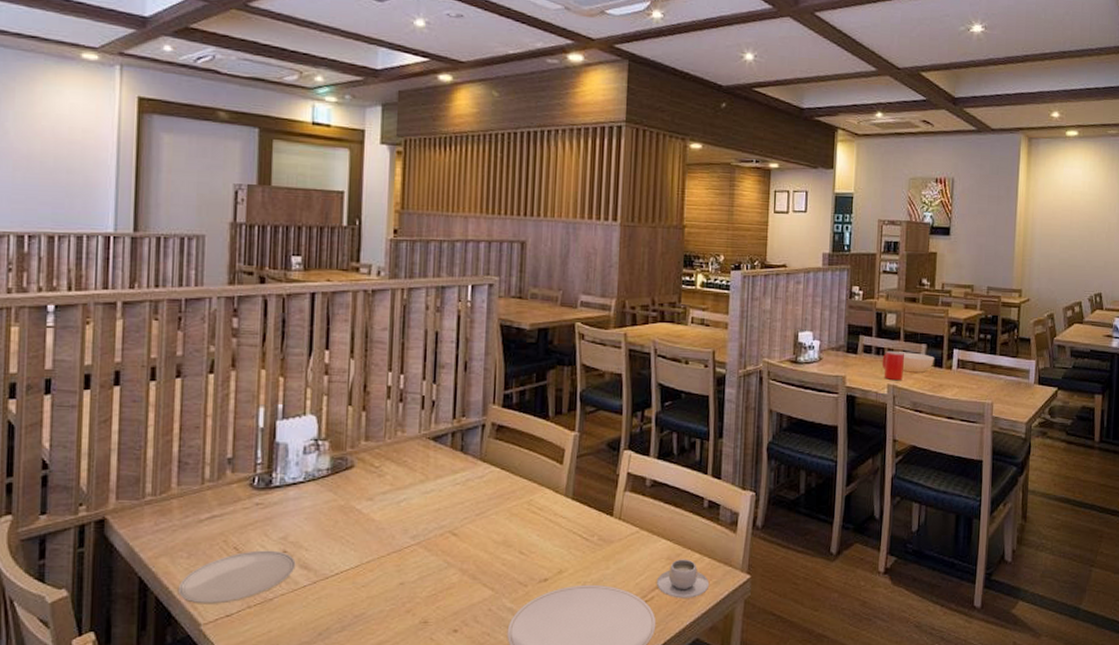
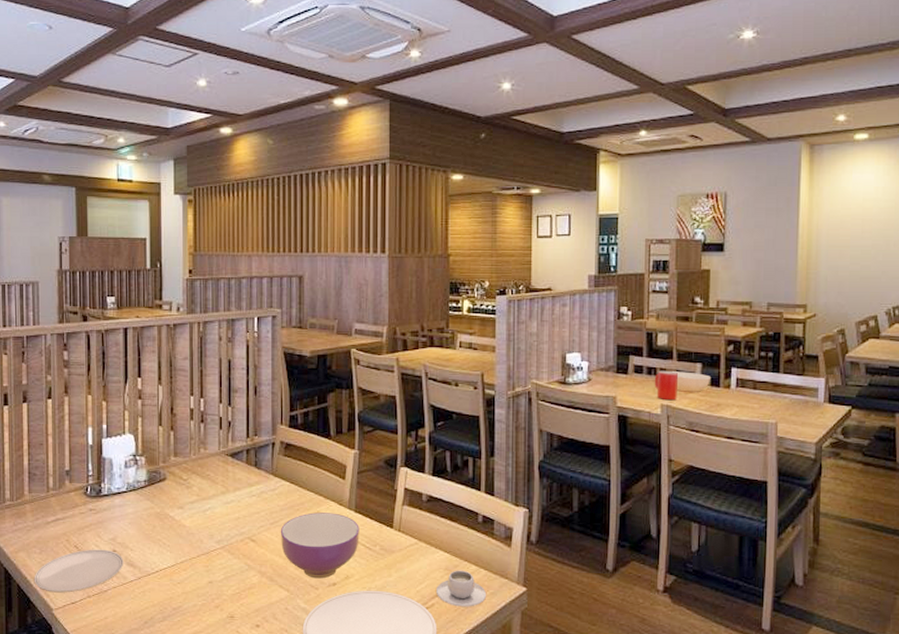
bowl: none [486,501,576,575] -> present [280,512,359,579]

